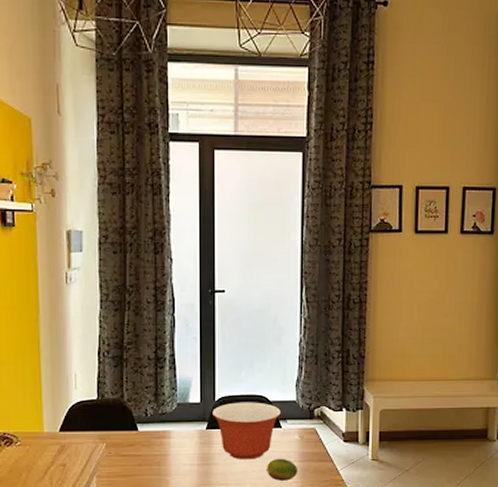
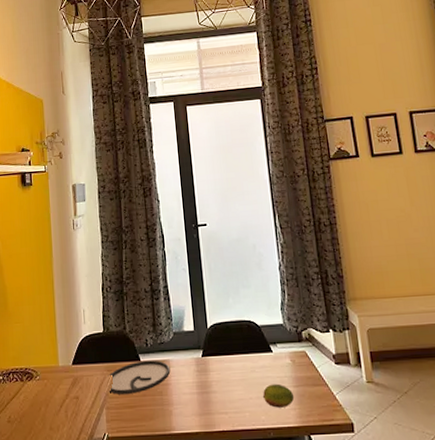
plate: none [100,430,171,463] -> present [108,360,171,394]
mixing bowl: present [212,402,281,460] -> none [206,327,270,387]

